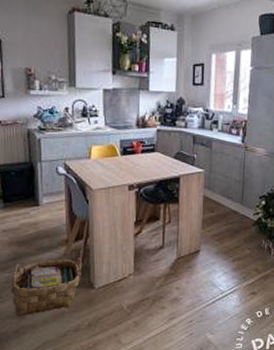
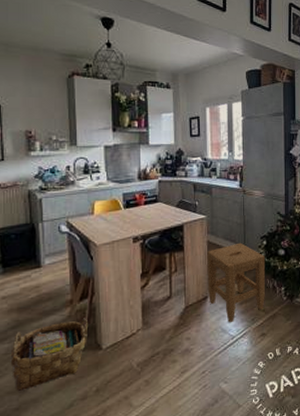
stool: none [200,200,263,279] -> present [207,242,266,323]

